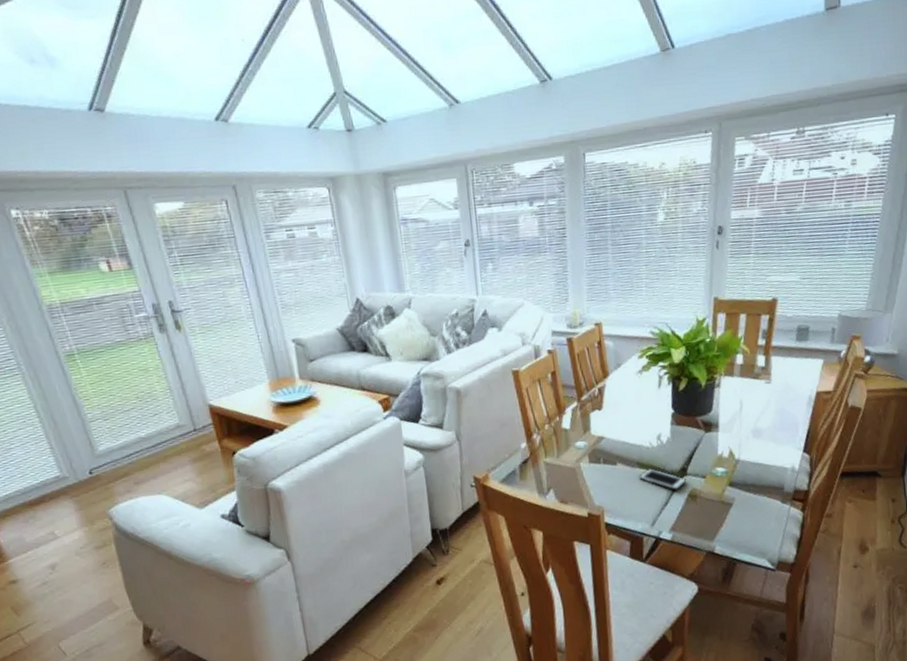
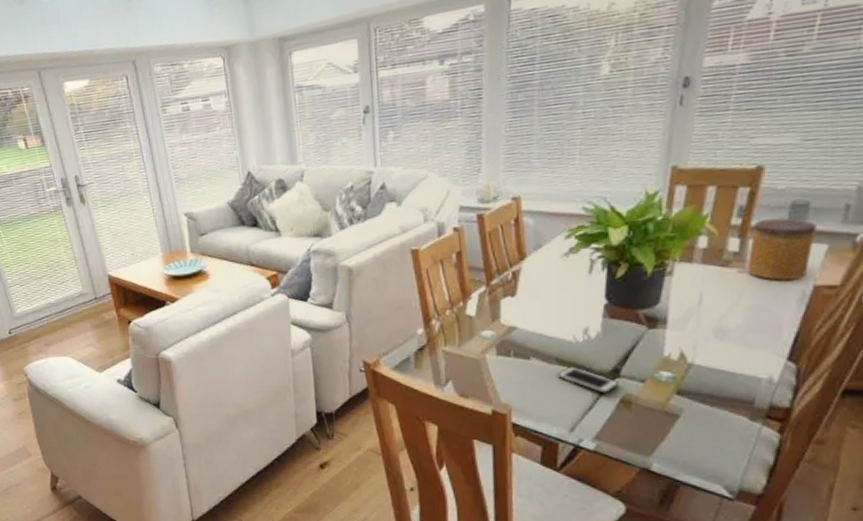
jar: none [771,339,815,389] -> present [746,218,816,281]

